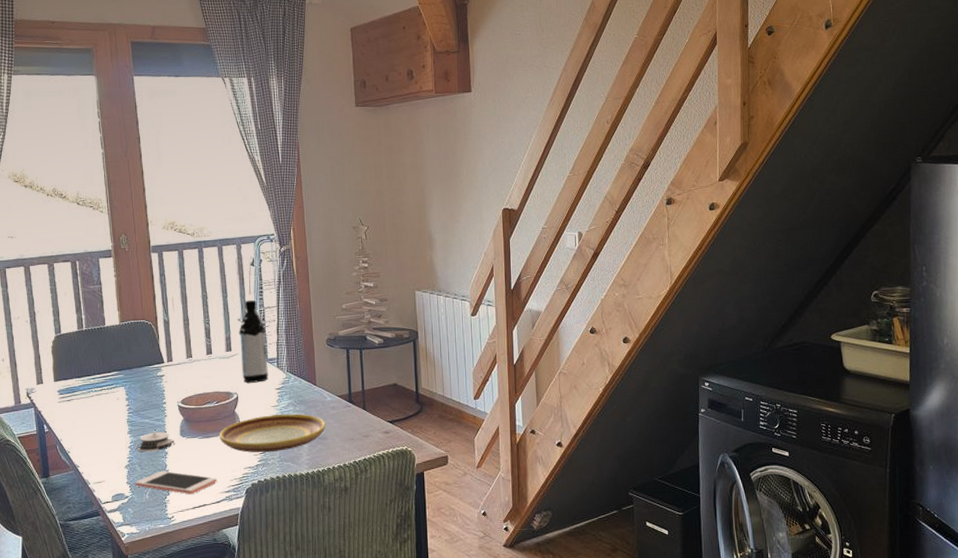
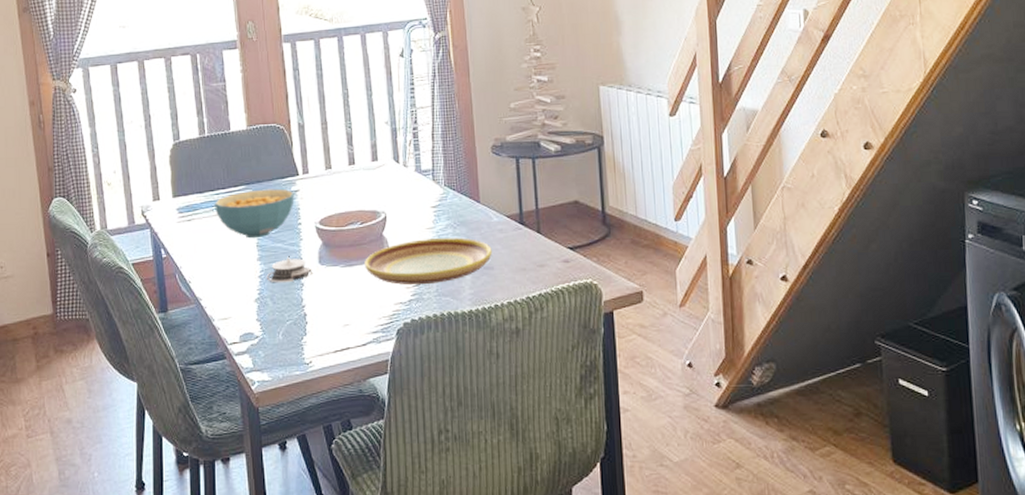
cereal bowl: none [91,374,160,416] -> present [215,188,294,239]
cell phone: present [135,470,217,495] -> none [266,305,363,336]
water bottle: present [239,299,268,383] -> none [386,98,422,200]

